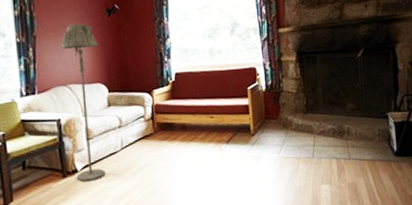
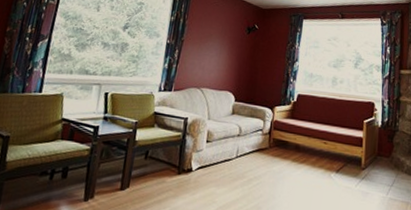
floor lamp: present [60,24,106,182] -> none [189,36,234,183]

